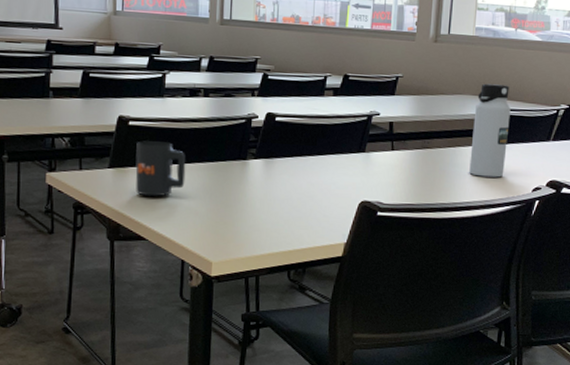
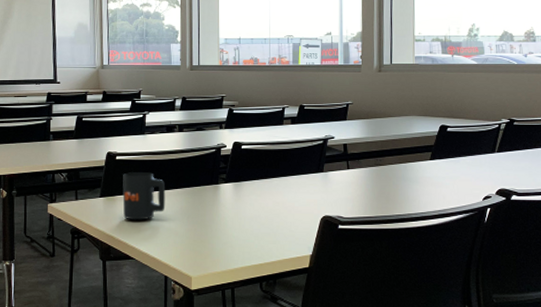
water bottle: present [469,83,511,178] -> none [420,105,455,189]

